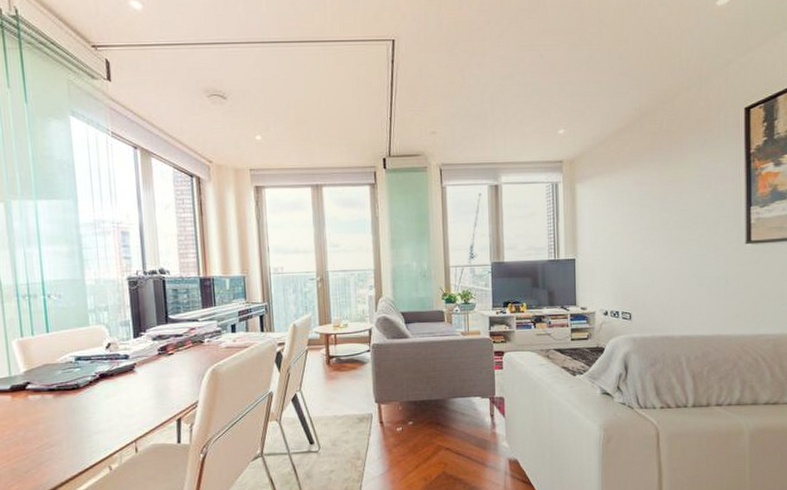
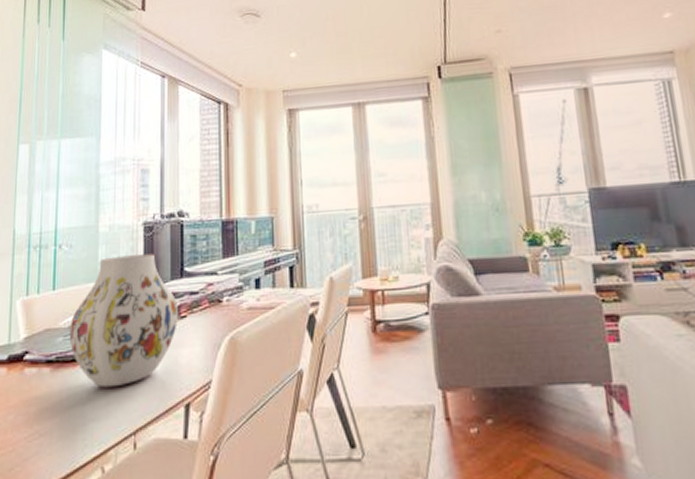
vase: none [67,304,167,409] -> present [69,254,179,388]

